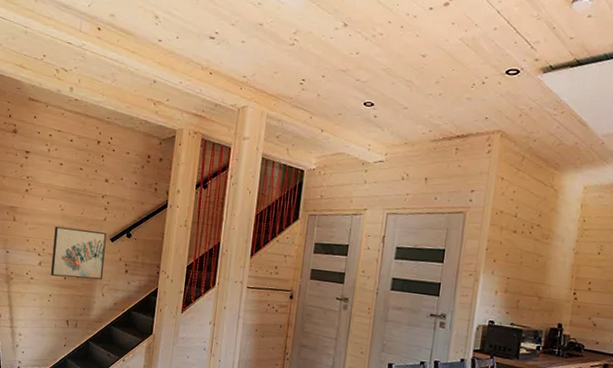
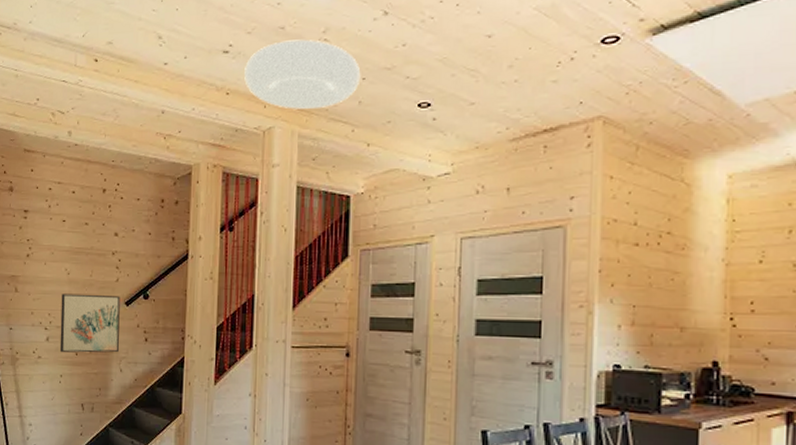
ceiling light: none [226,35,322,96] -> present [244,39,361,109]

